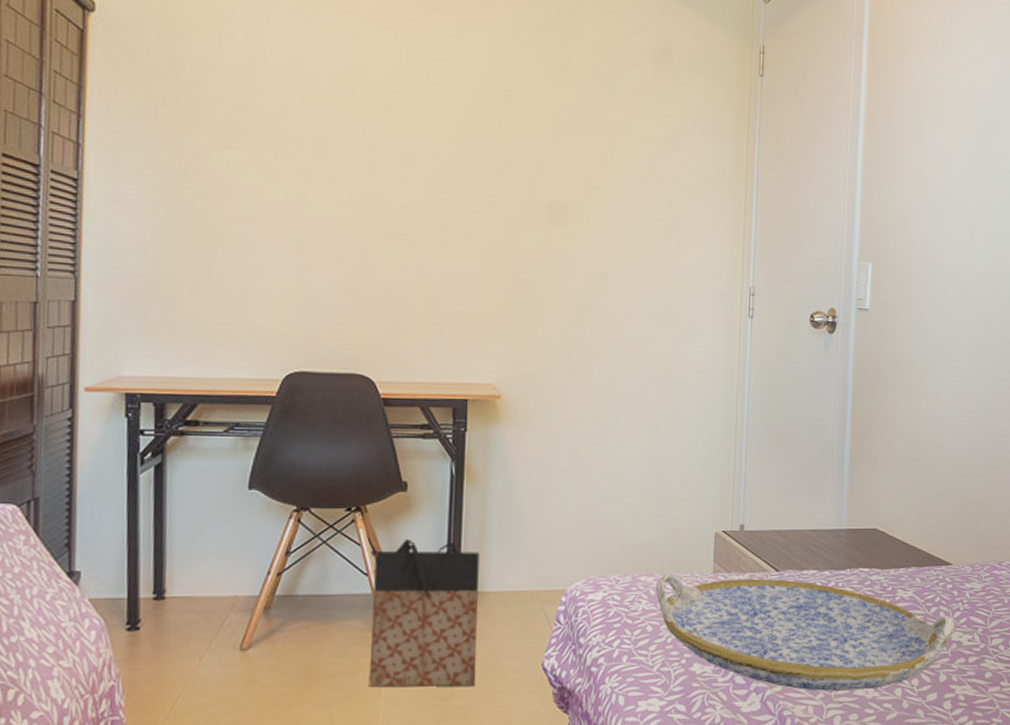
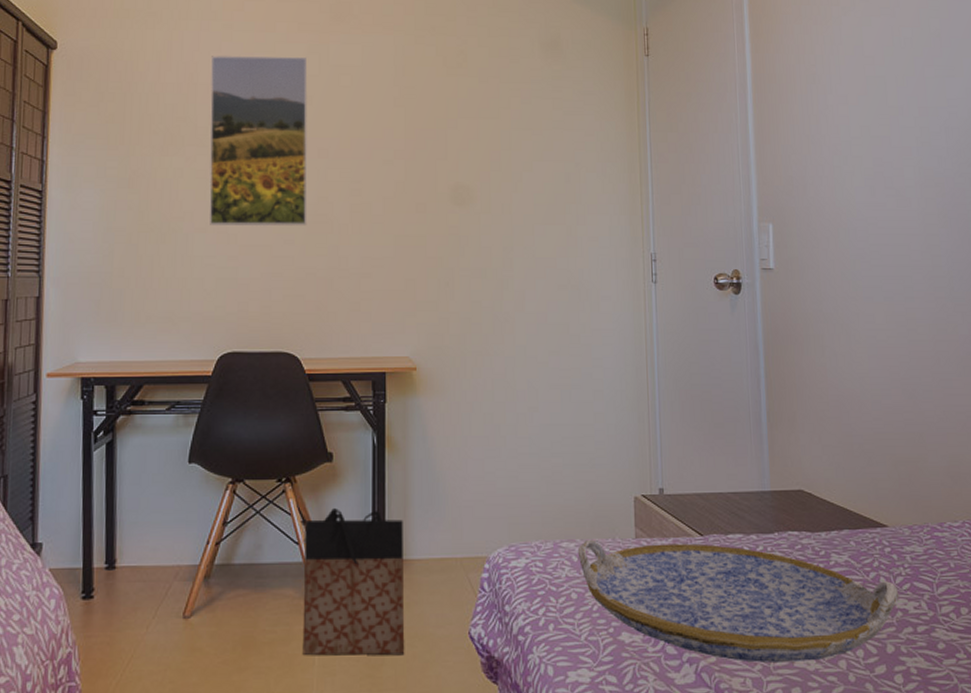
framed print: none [276,35,393,237] -> present [209,56,308,226]

